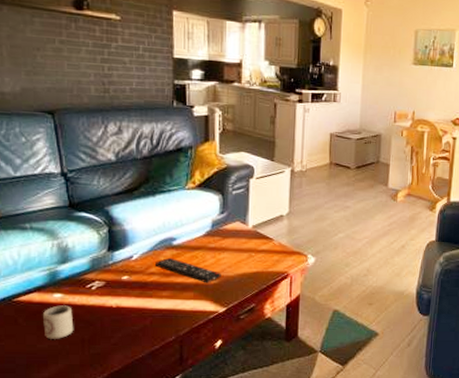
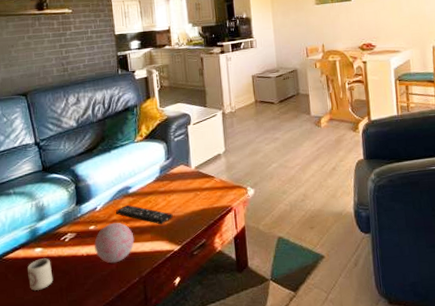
decorative orb: none [125,275,174,319] -> present [93,222,135,264]

